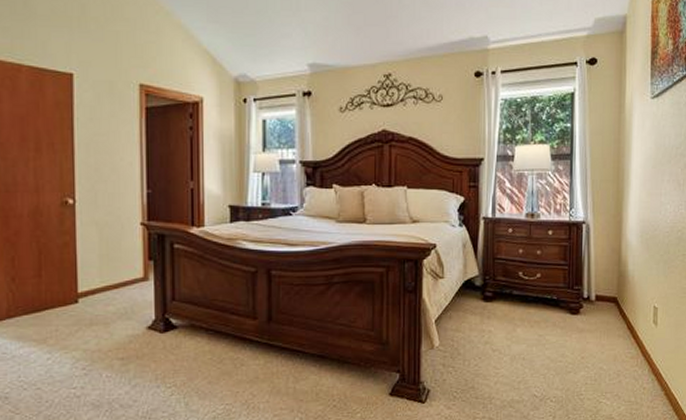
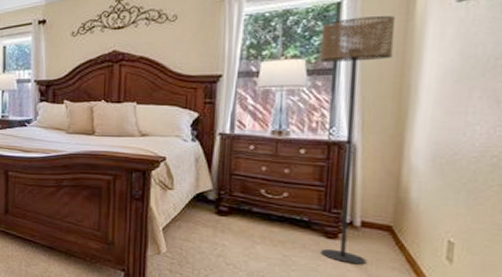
floor lamp: none [560,107,612,336] -> present [319,16,395,265]

